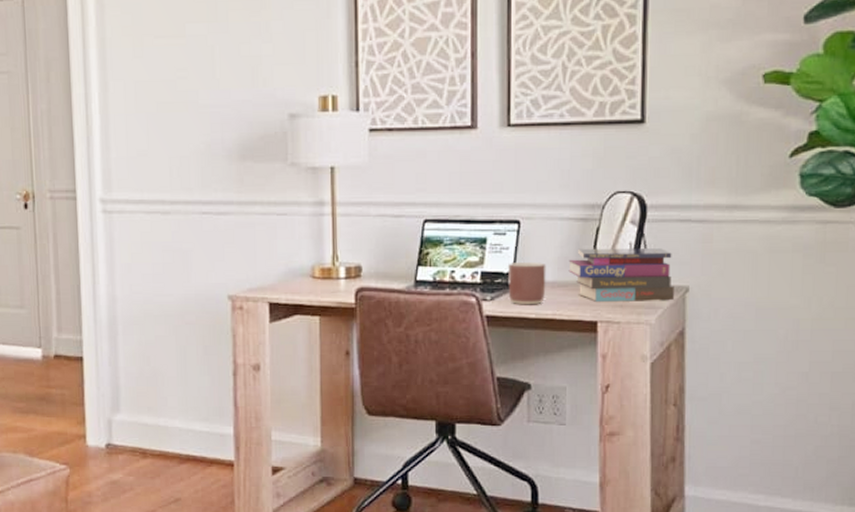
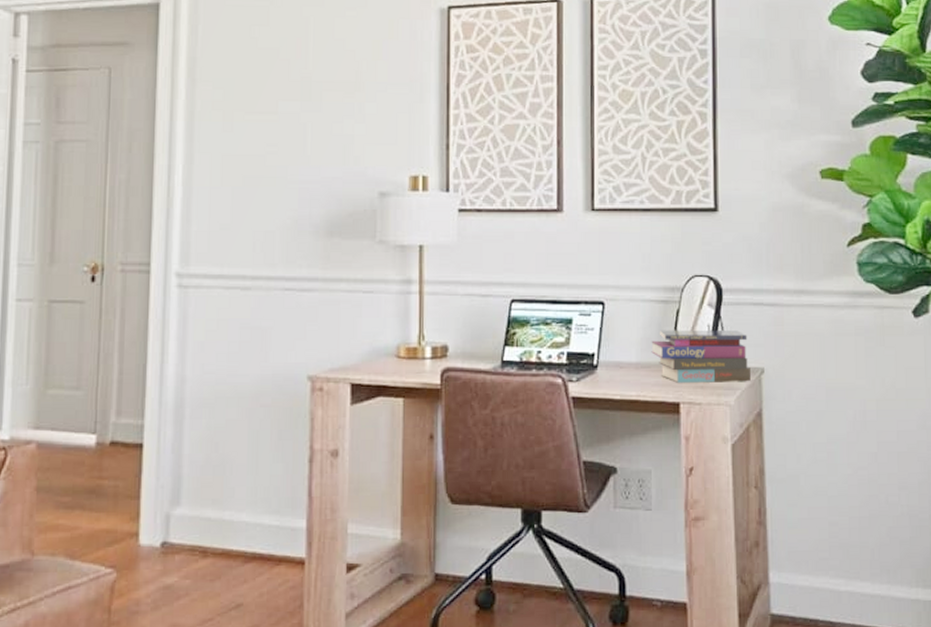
mug: present [507,262,546,305] -> none [592,343,630,386]

